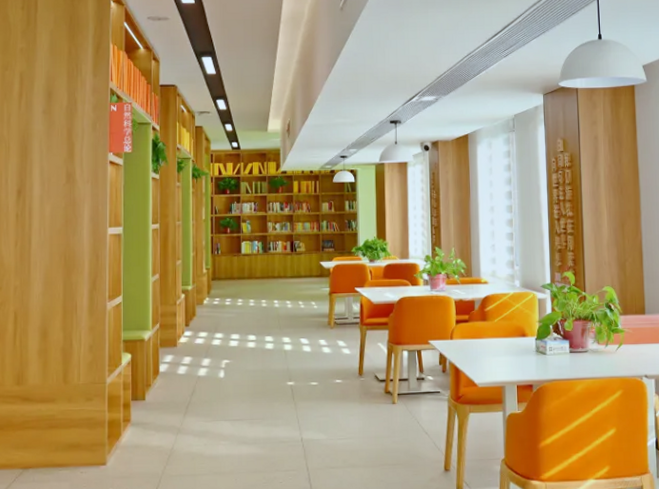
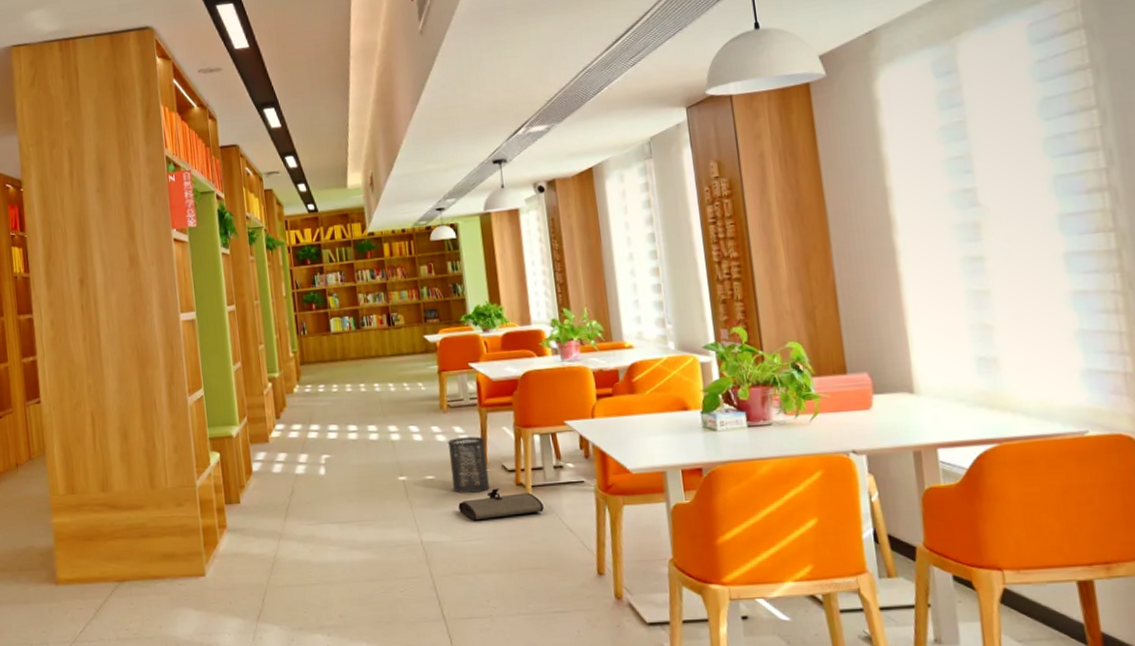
trash can: none [331,350,364,399] -> present [447,436,490,494]
tool roll: none [336,395,406,422] -> present [458,488,544,521]

